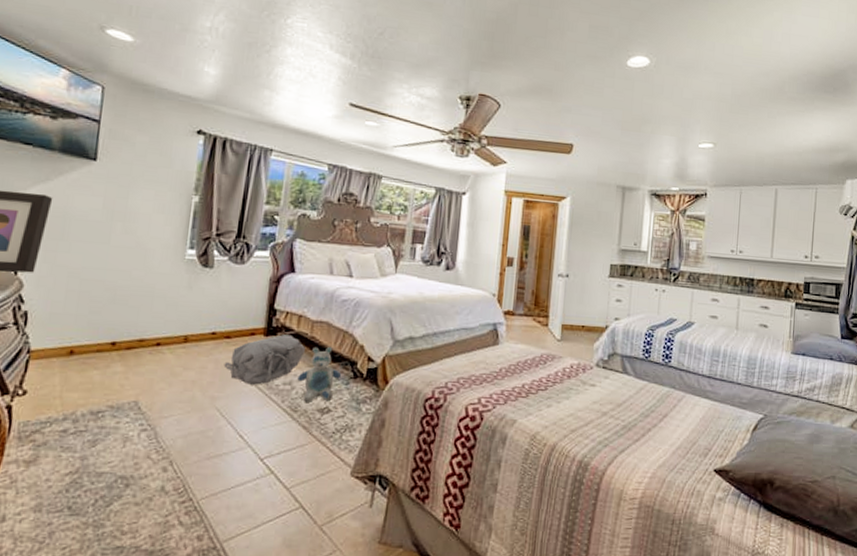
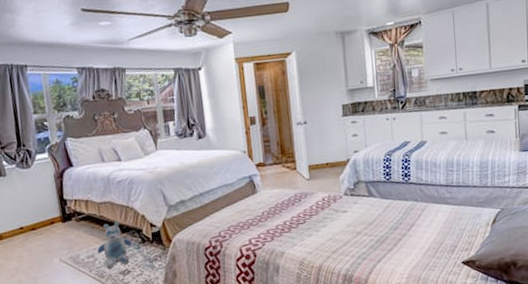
duffel bag: present [223,334,305,385] -> none [36,218,98,263]

